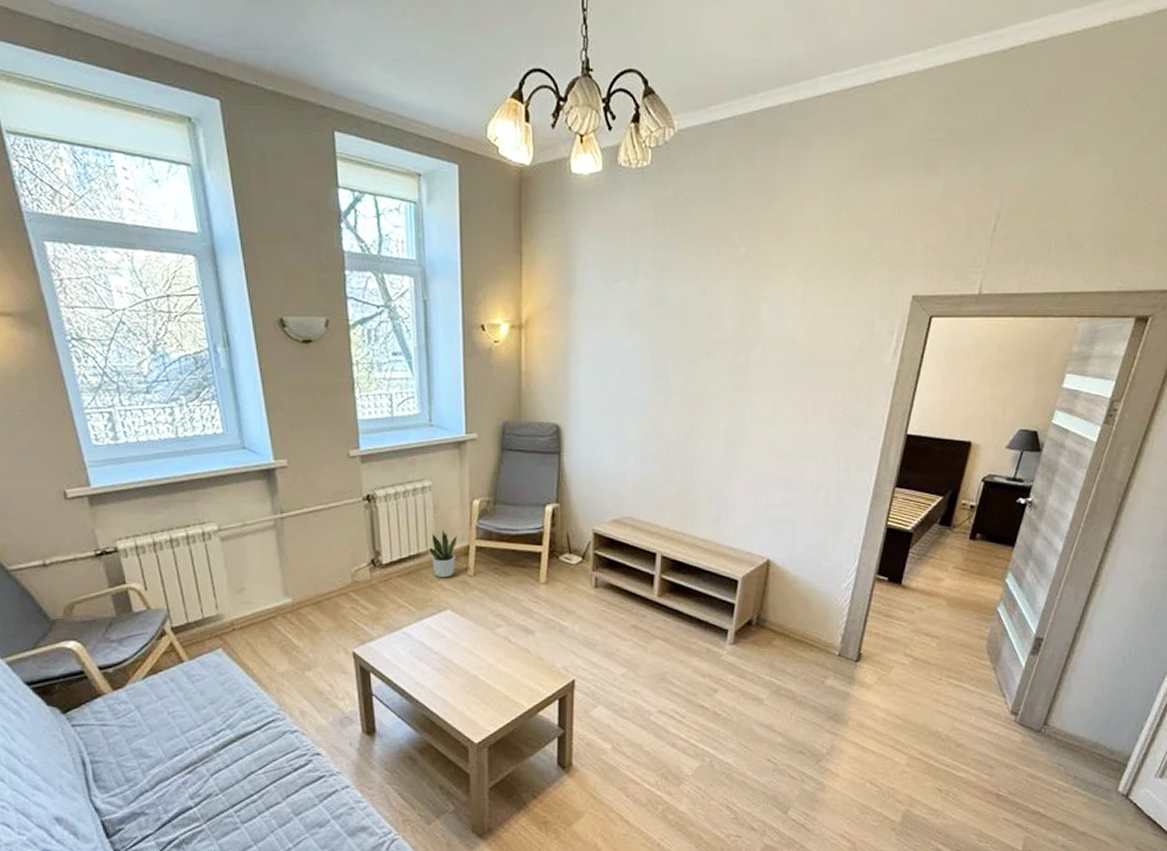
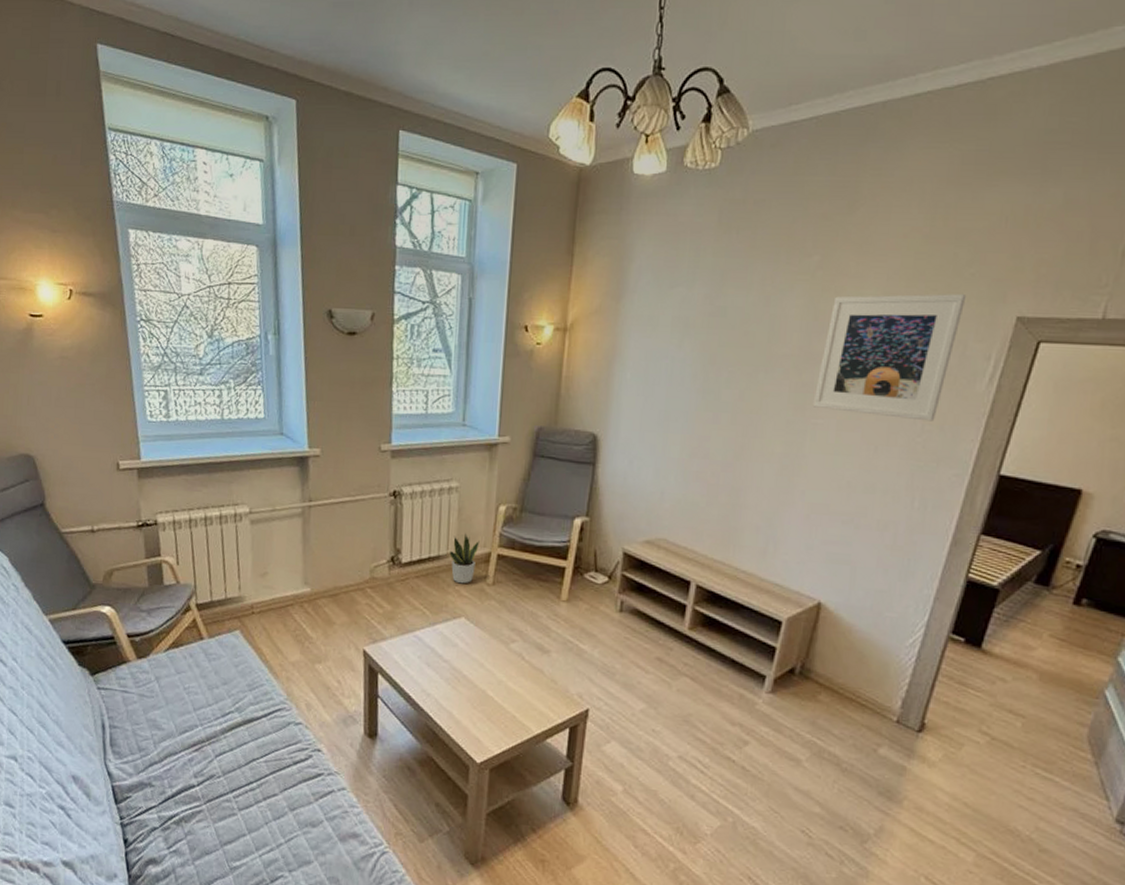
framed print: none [750,278,871,392] -> present [812,294,967,422]

